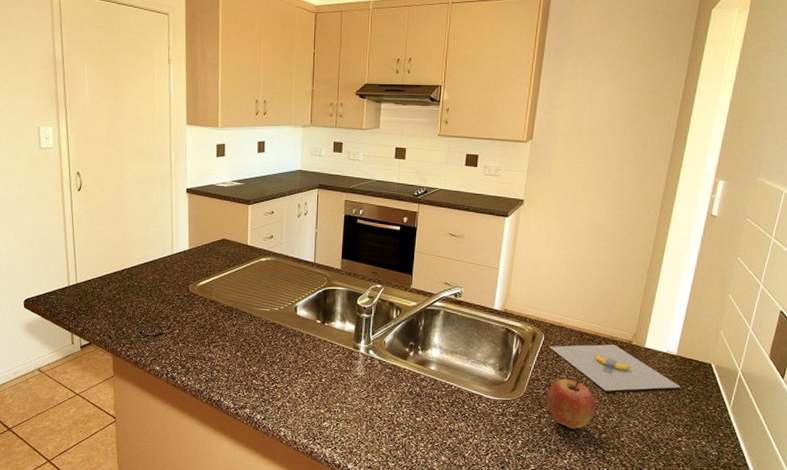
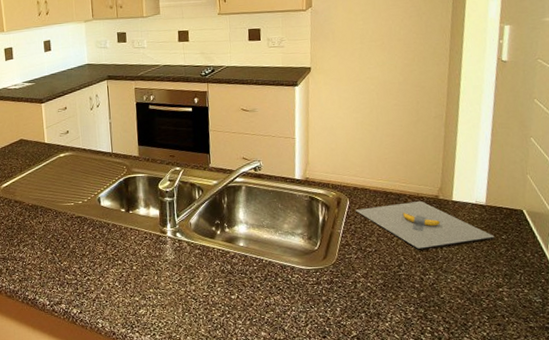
apple: present [547,379,595,429] -> none [359,241,411,290]

